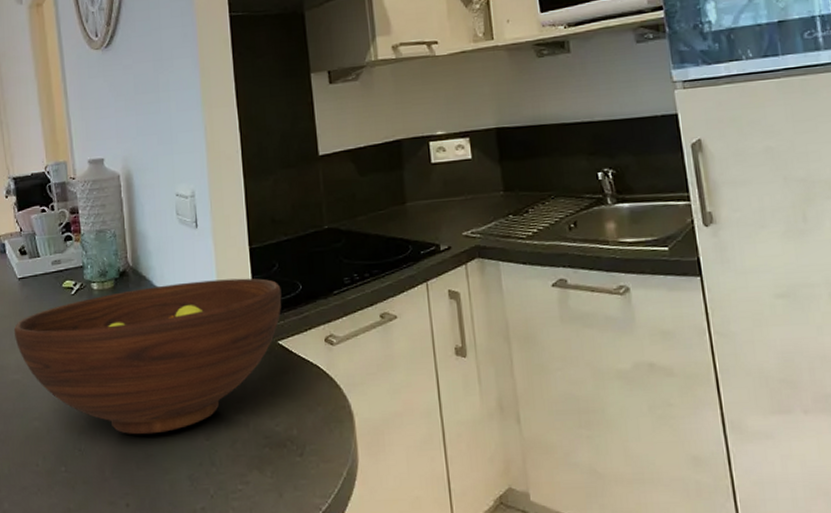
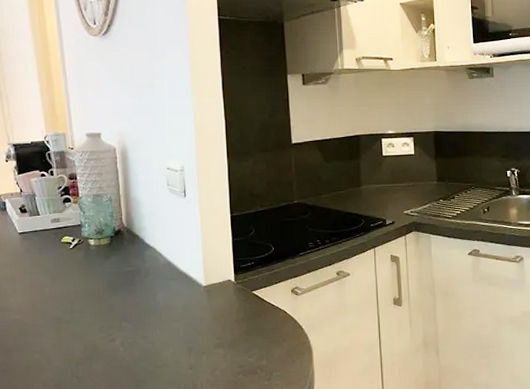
fruit bowl: present [13,278,282,435] -> none [14,240,257,365]

